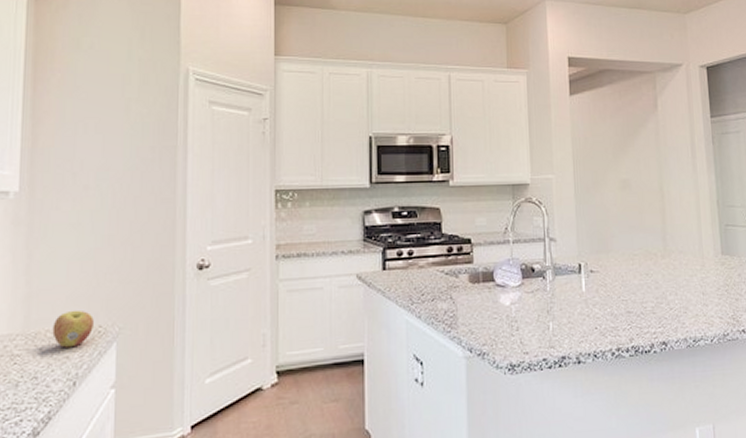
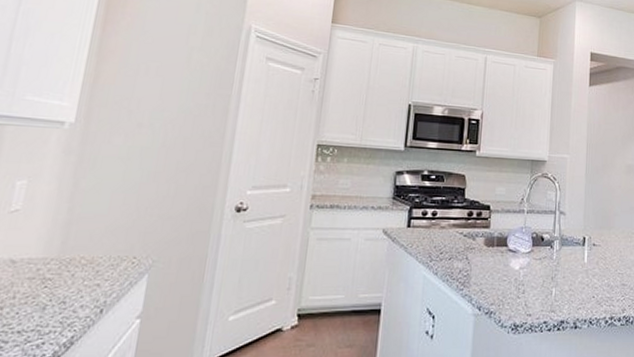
apple: present [52,310,94,348] -> none [86,240,129,276]

